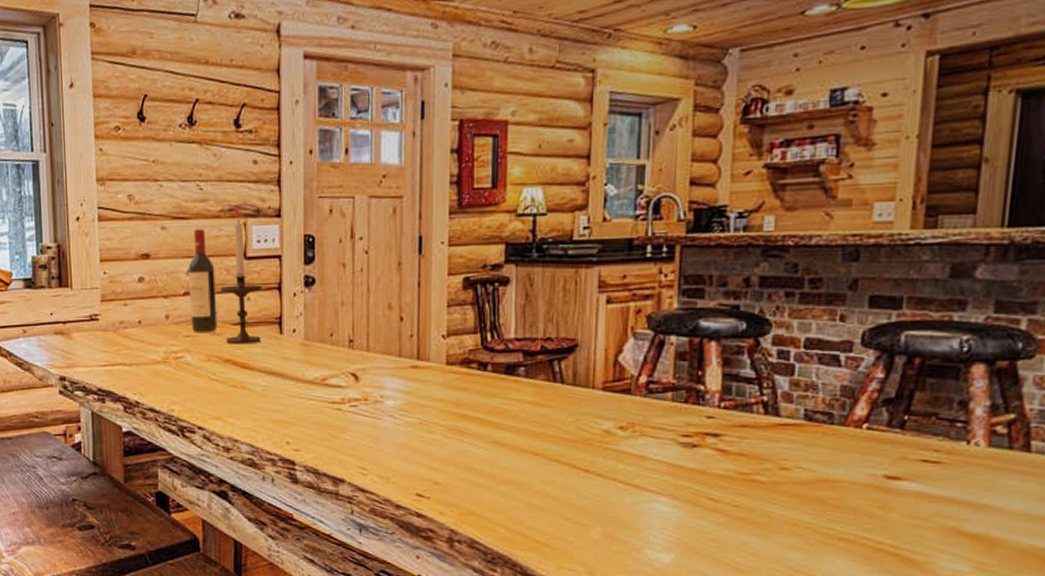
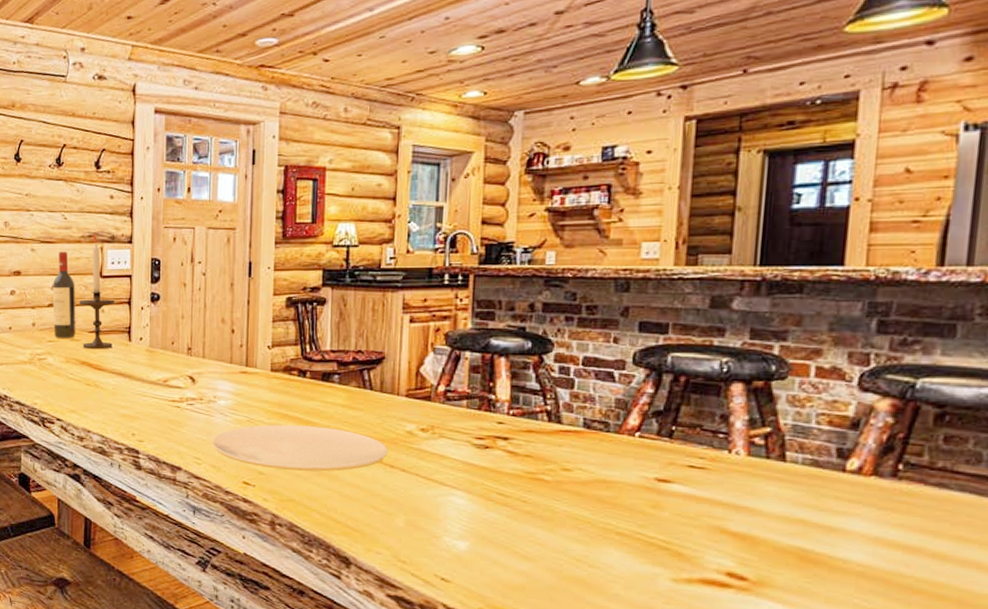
plate: none [379,426,582,480] -> present [211,424,388,472]

